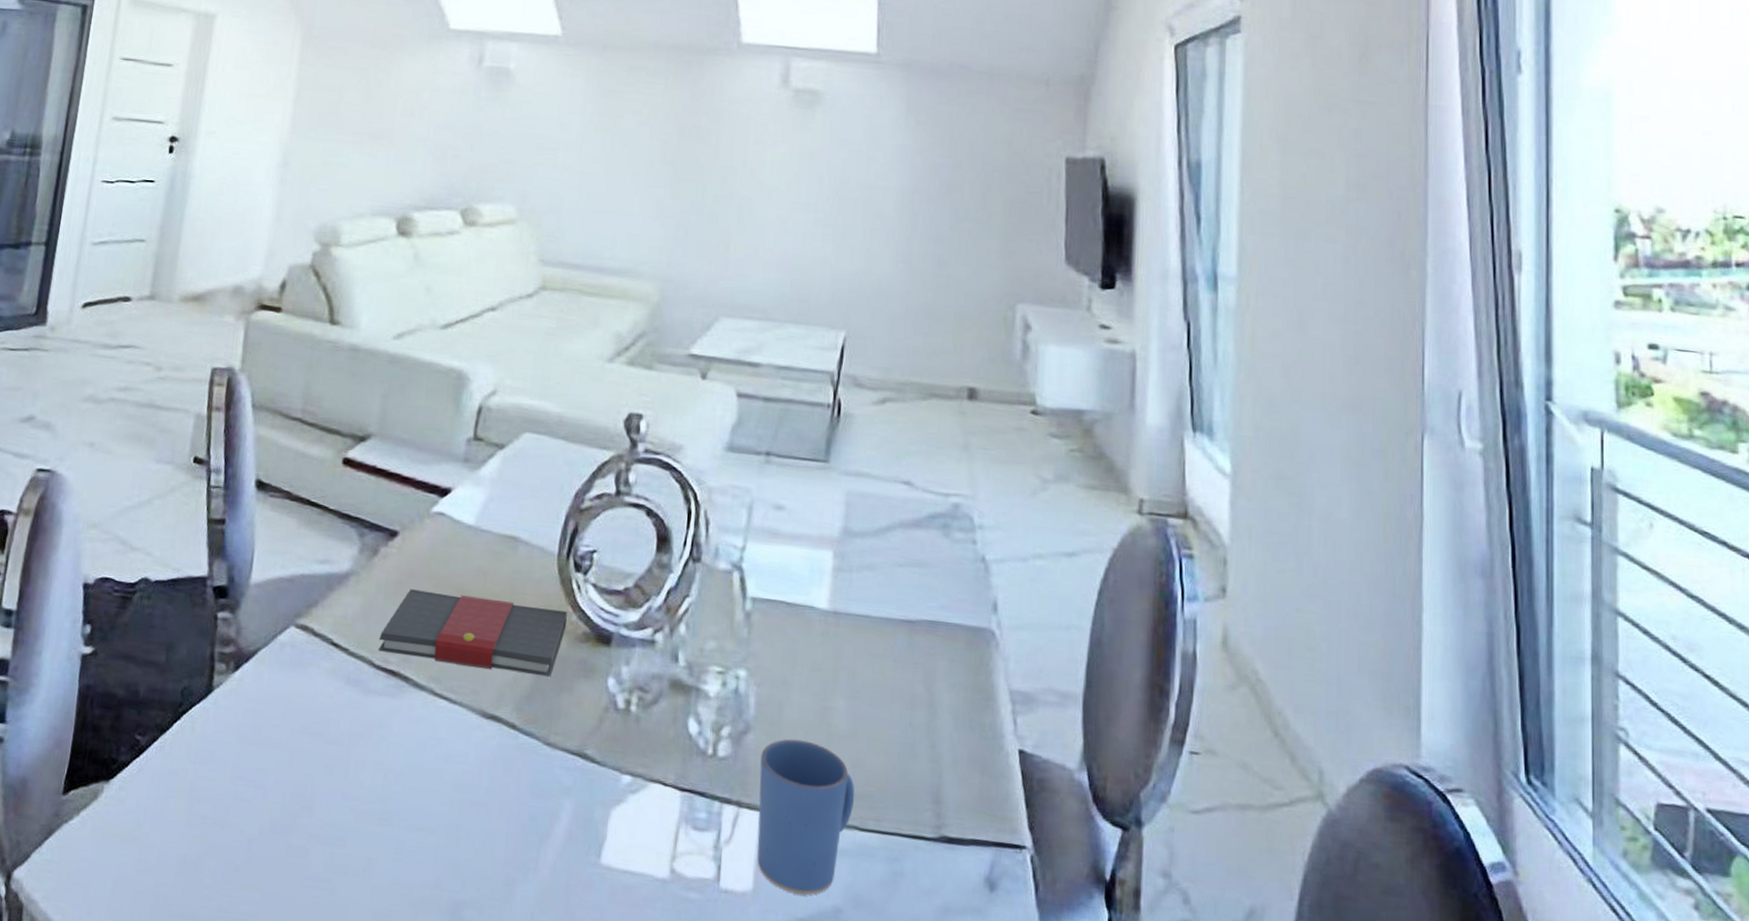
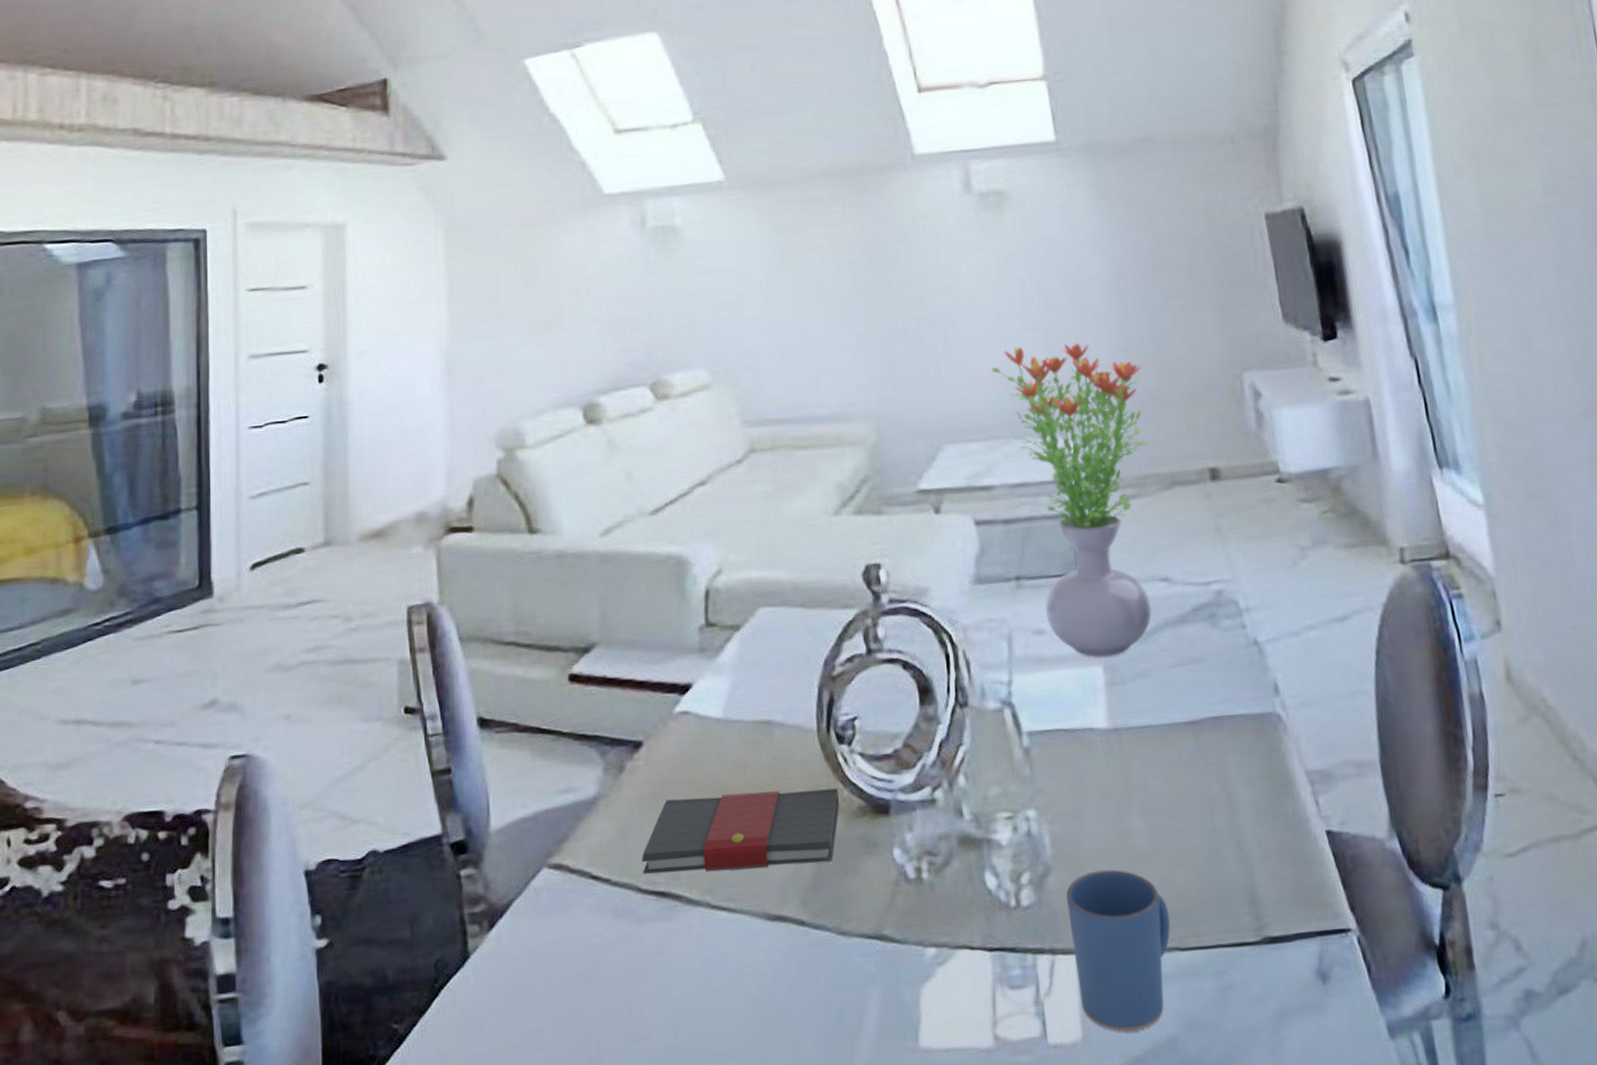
flower arrangement: none [778,240,920,544] -> present [991,343,1152,657]

